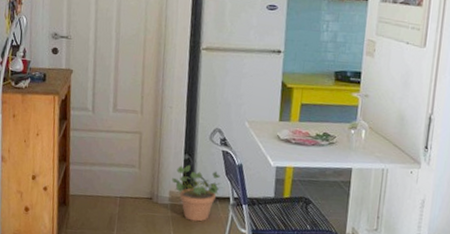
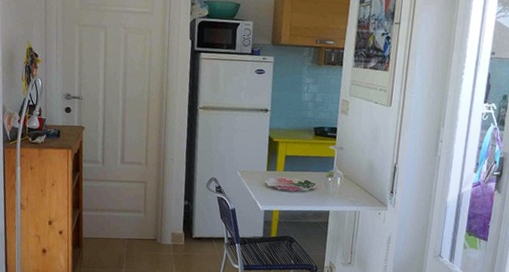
potted plant: present [172,164,224,222] -> none [173,209,219,259]

